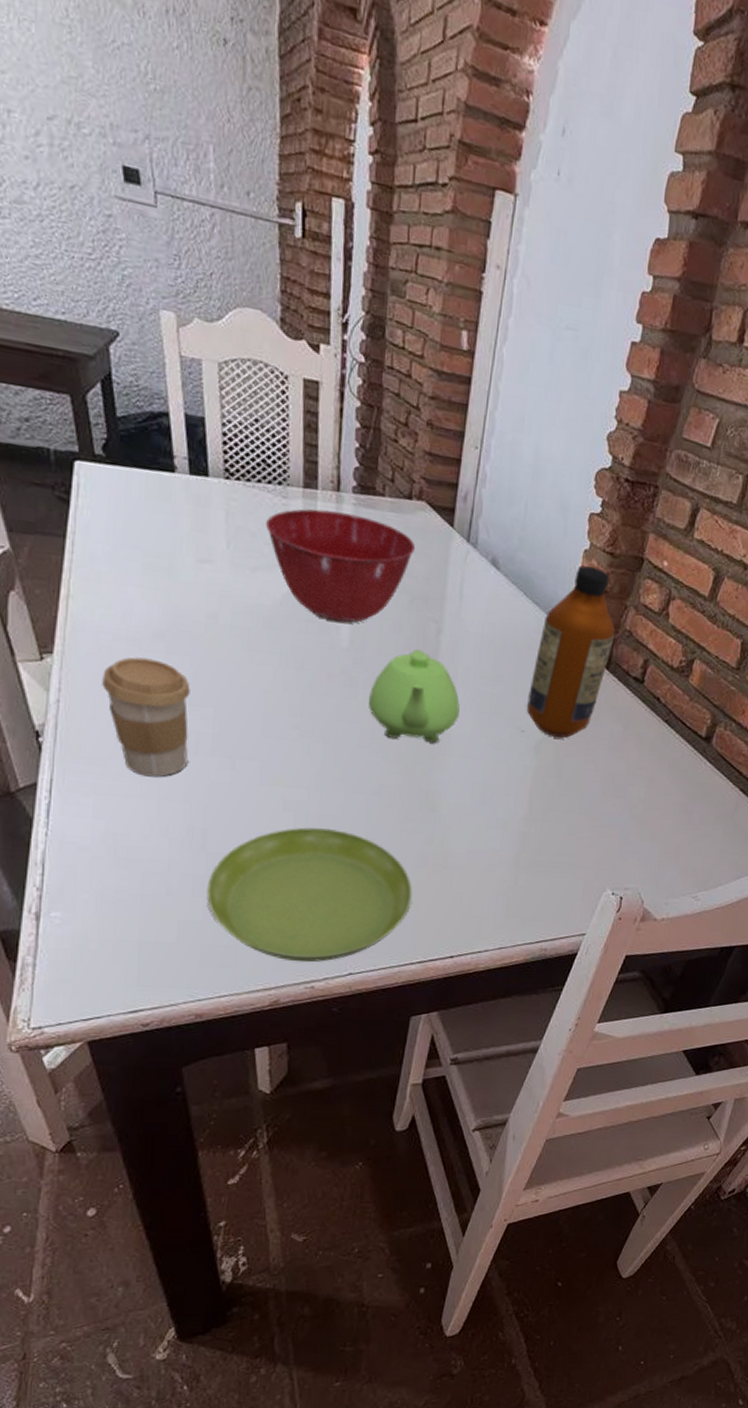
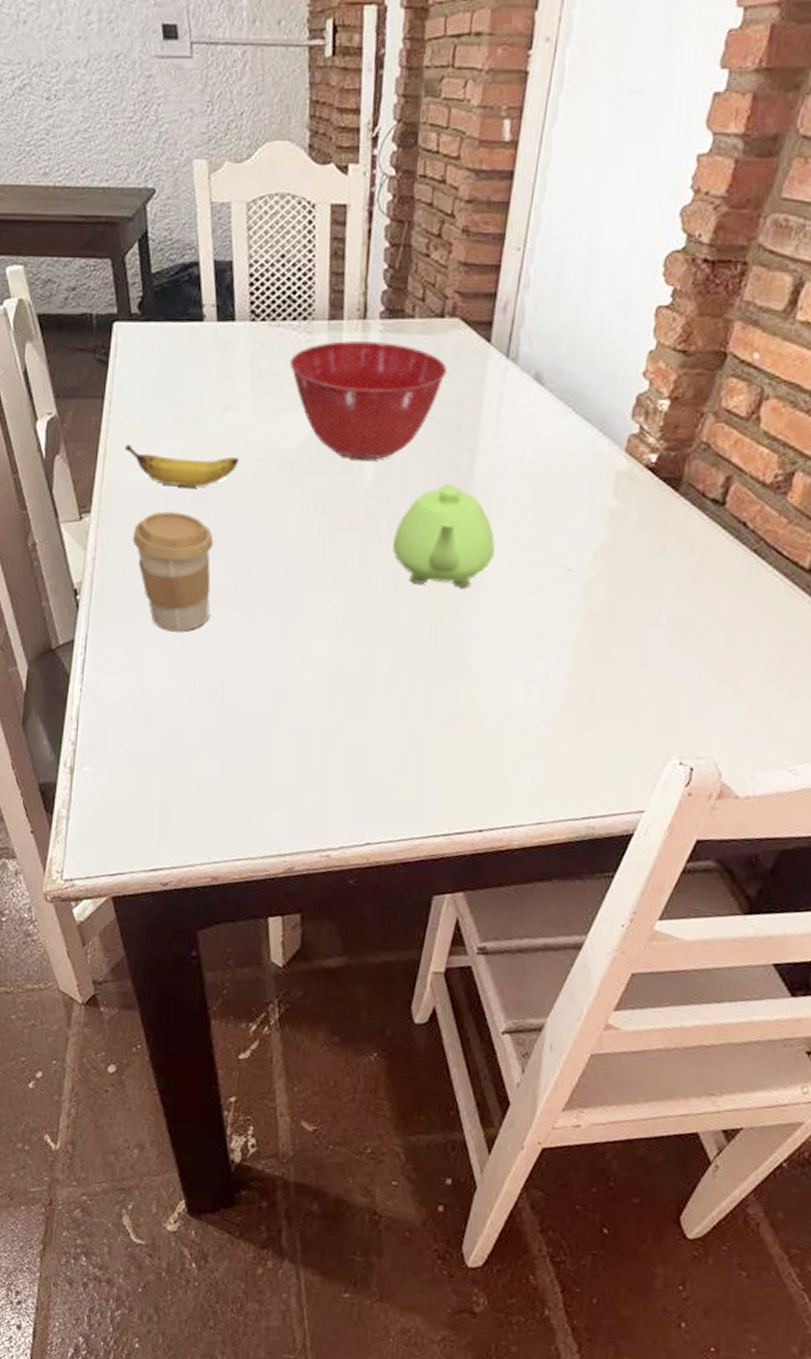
banana: none [90,587,217,636] -> present [125,444,240,488]
saucer: present [207,827,413,962] -> none [224,683,438,829]
bottle: present [527,565,616,739] -> none [574,370,688,577]

